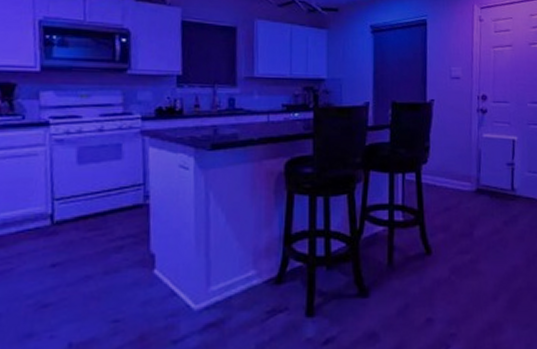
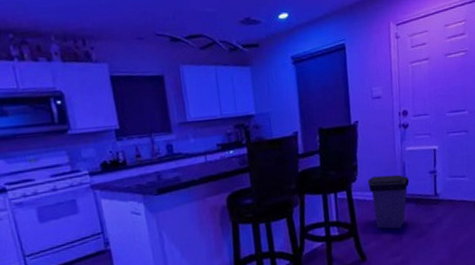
trash can: none [439,161,485,222] -> present [367,174,410,230]

